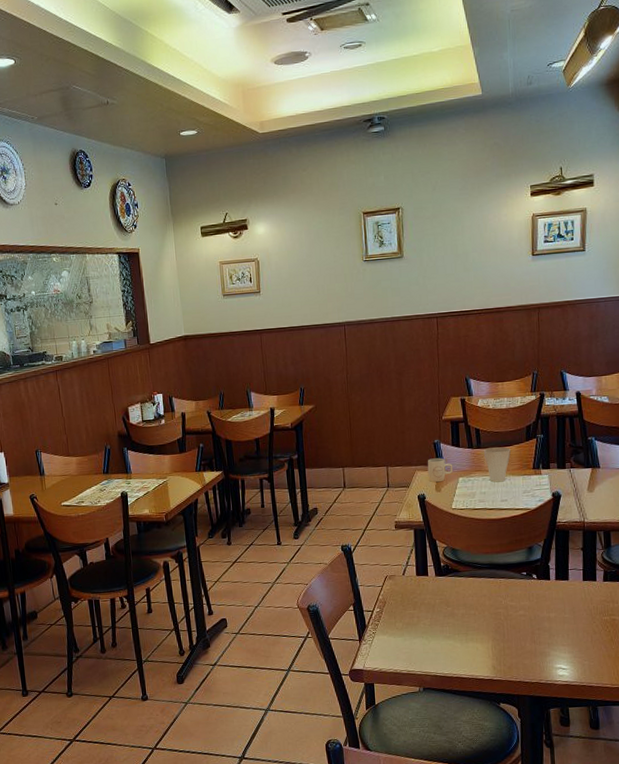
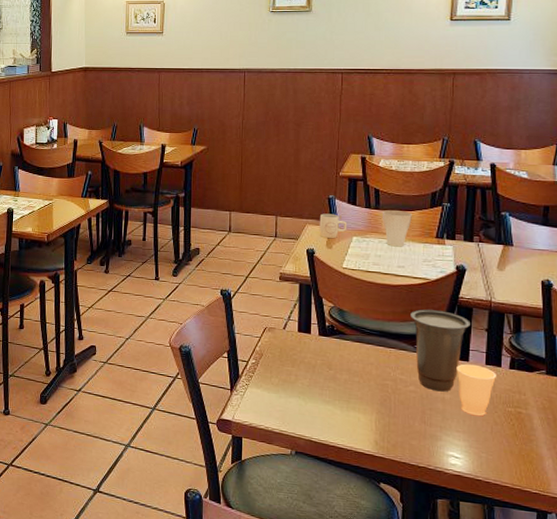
cup: none [515,536,568,612] -> present [410,309,470,392]
cup: none [558,582,593,629] -> present [456,363,496,417]

